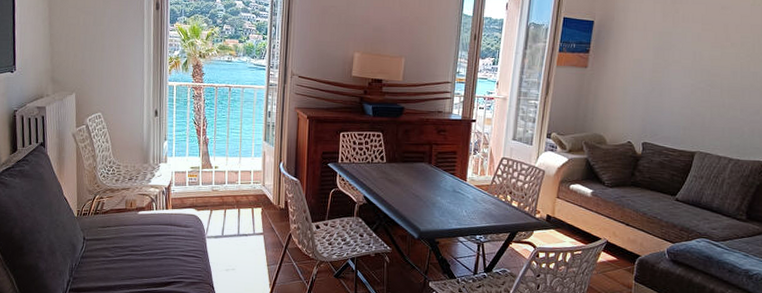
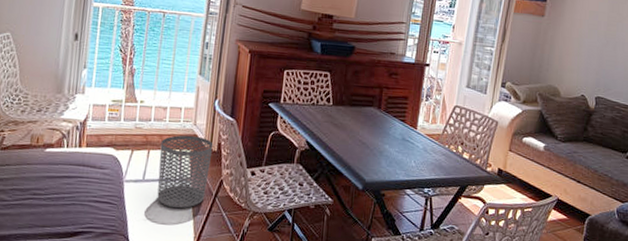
waste bin: none [234,195,281,260] -> present [157,134,214,209]

